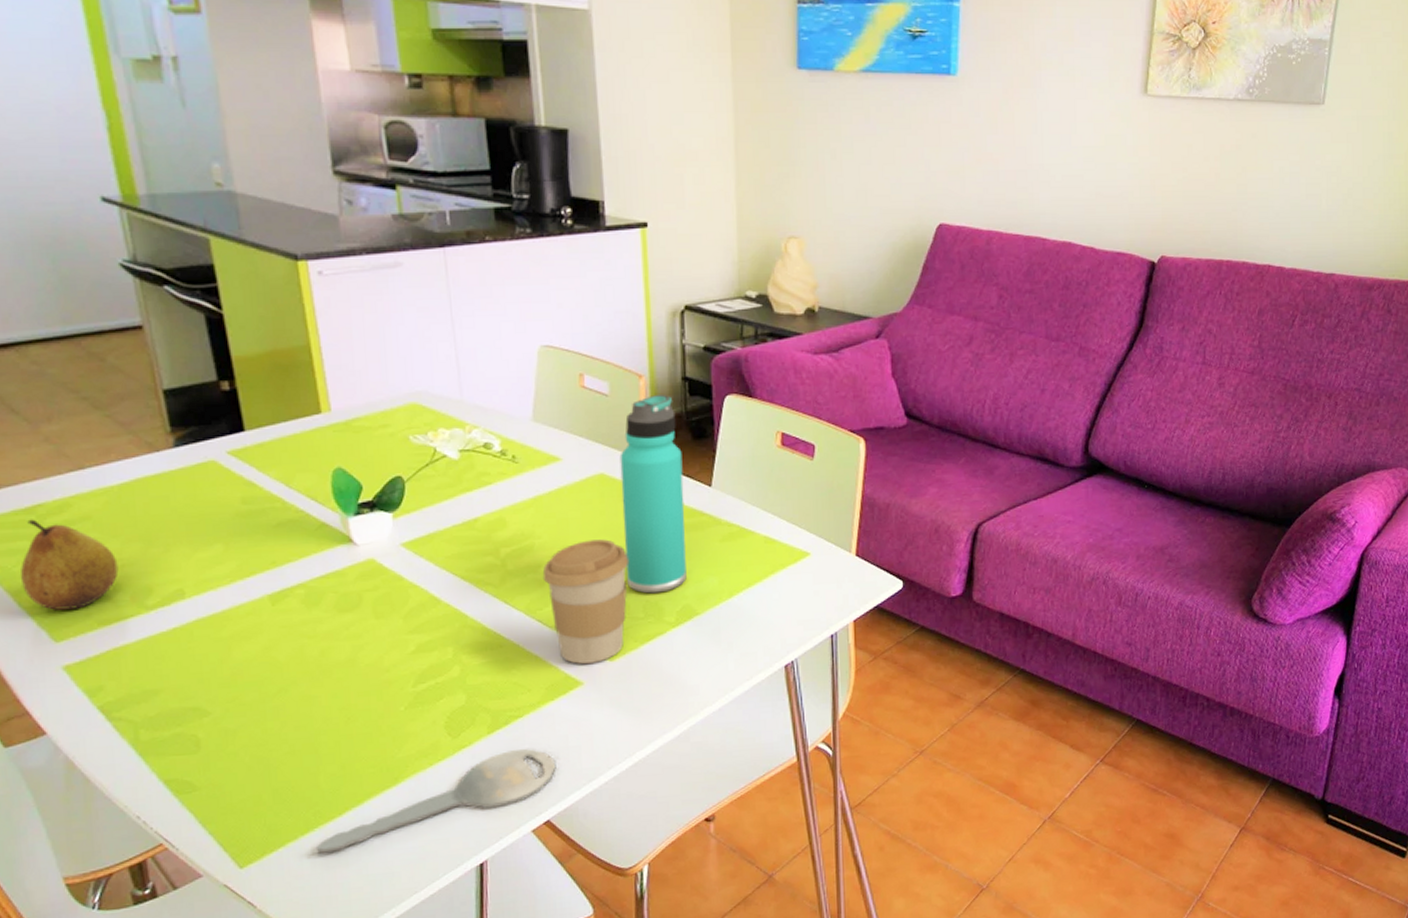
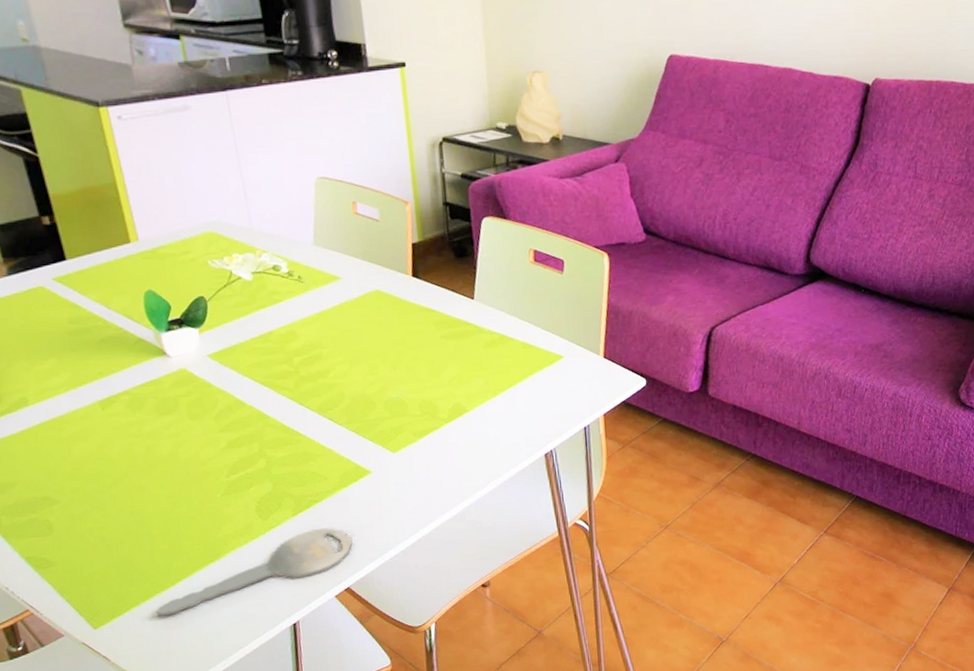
coffee cup: present [542,539,628,664] -> none [331,347,405,456]
thermos bottle: present [619,395,687,594] -> none [392,219,456,394]

